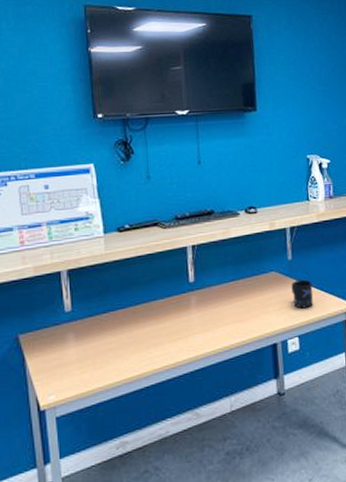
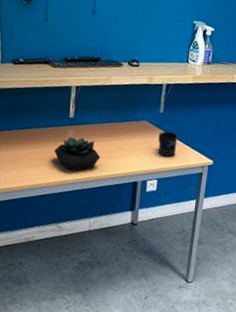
succulent plant: none [178,302,231,344] -> present [54,136,101,171]

